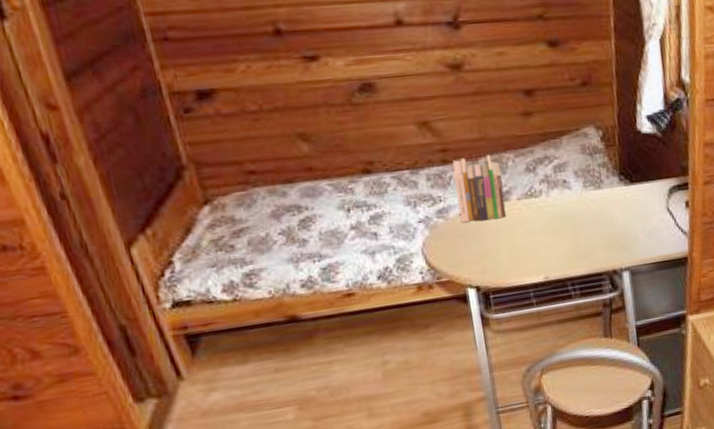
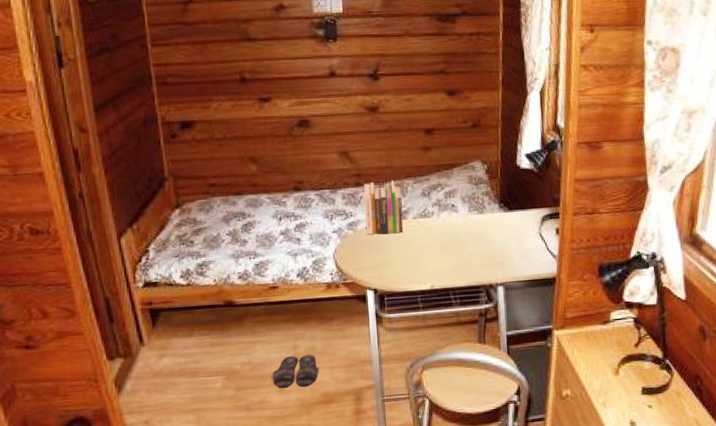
slippers: none [358,369,417,413] -> present [272,355,319,389]

